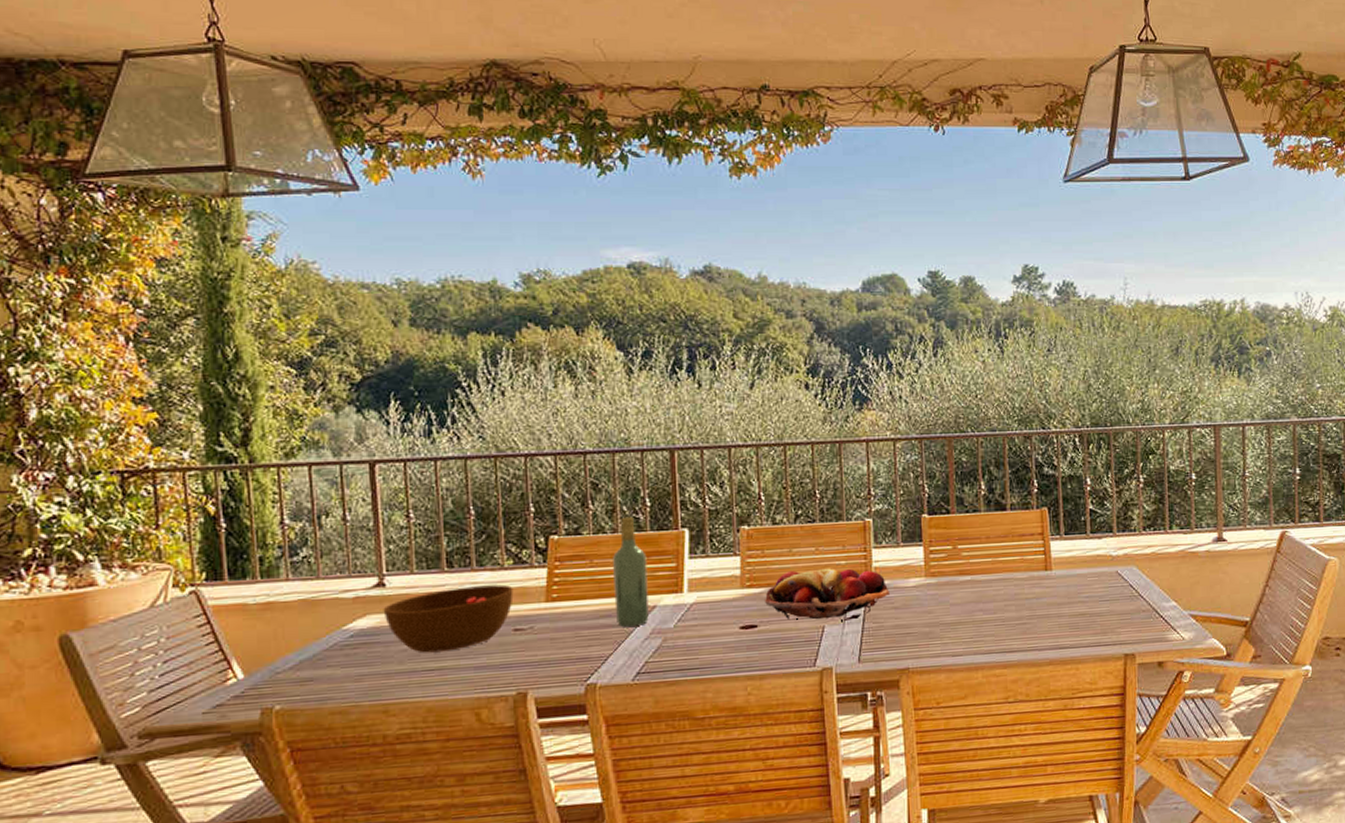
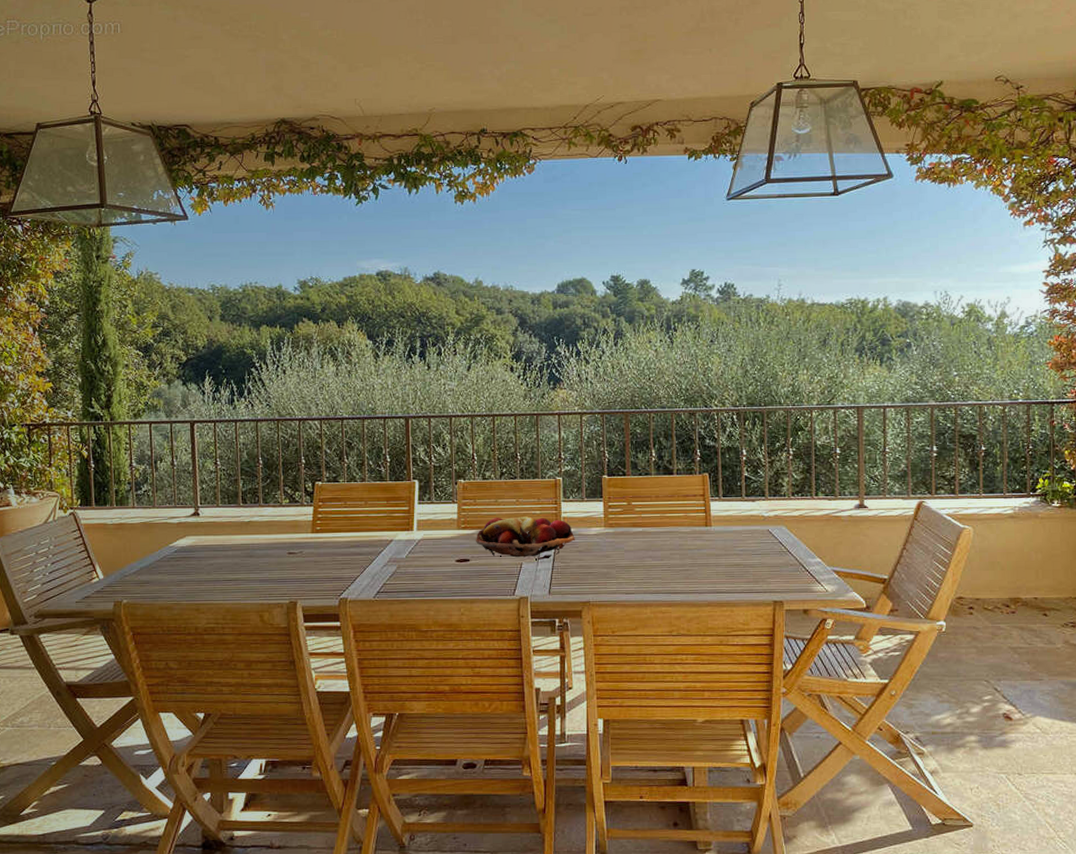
bowl: present [383,584,514,653] -> none [197,518,289,567]
wine bottle: present [613,516,649,627] -> none [361,469,387,555]

